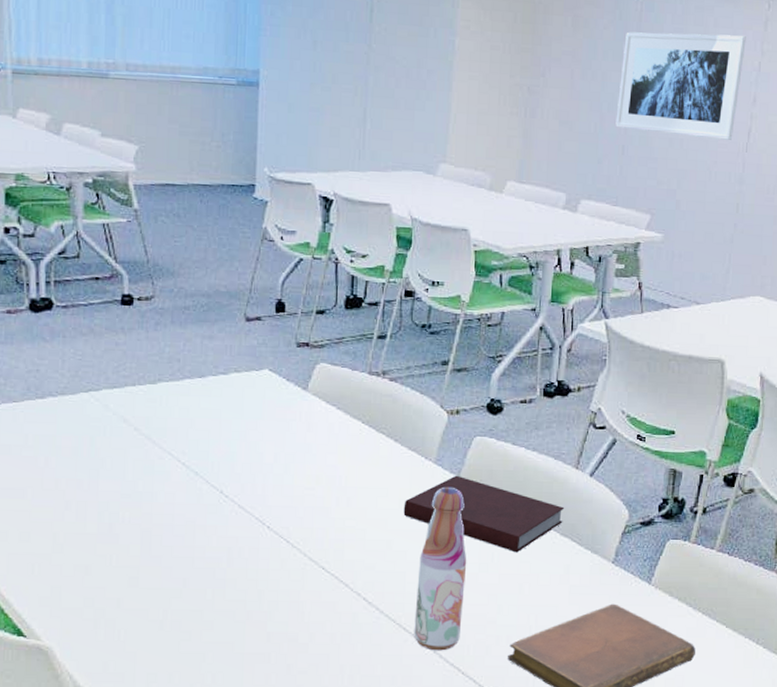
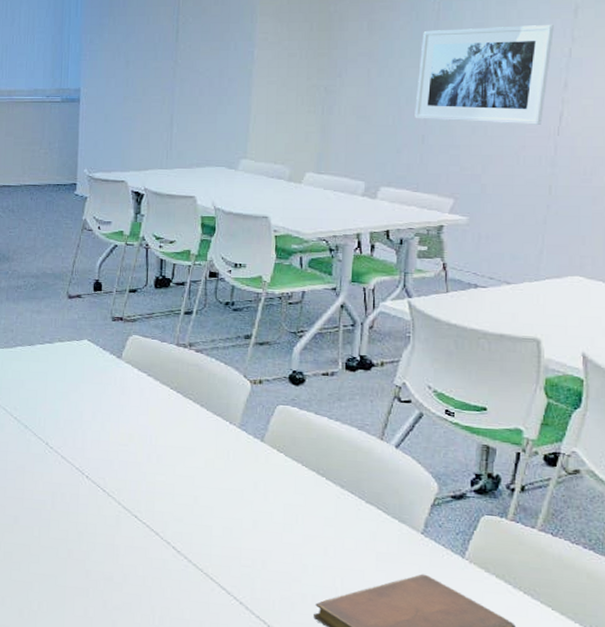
notebook: present [403,475,565,553] -> none [209,440,370,517]
bottle: present [414,486,467,651] -> none [220,450,272,603]

